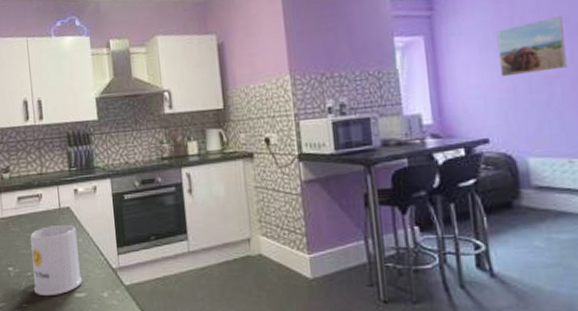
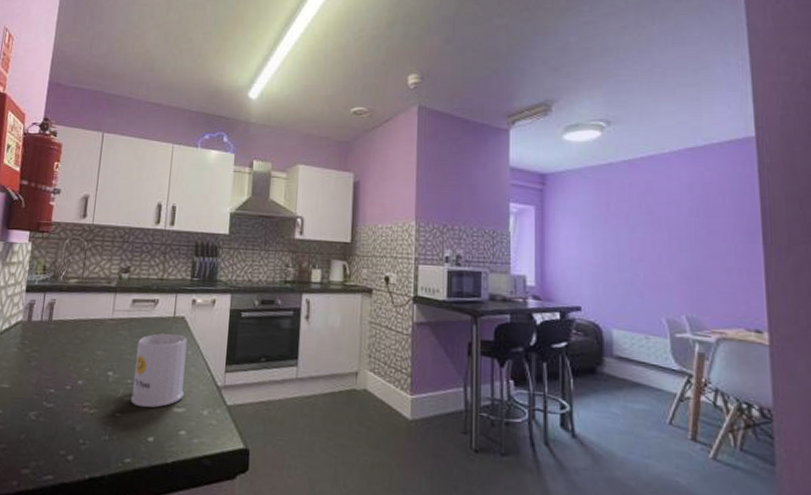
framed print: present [496,15,567,77] -> none [595,208,649,255]

